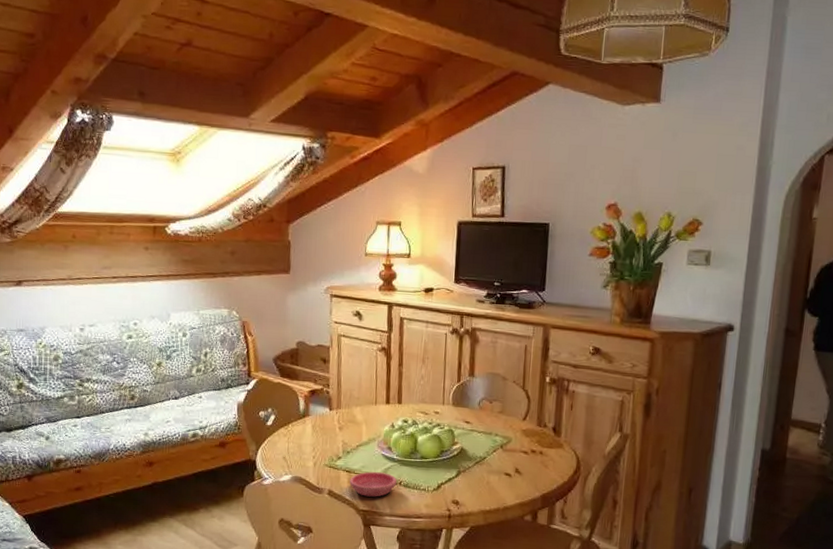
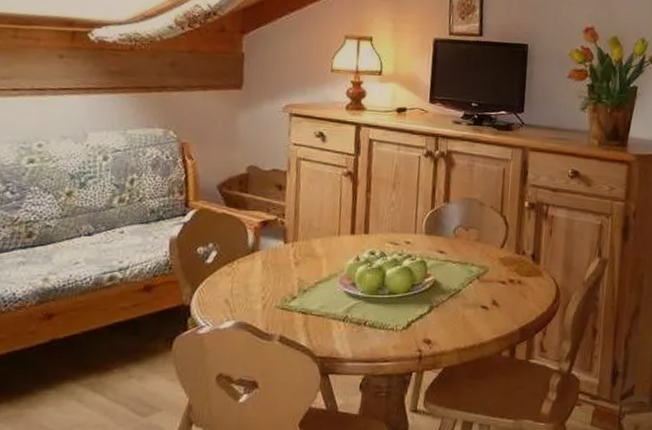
saucer: present [350,472,397,497] -> none [305,312,361,341]

